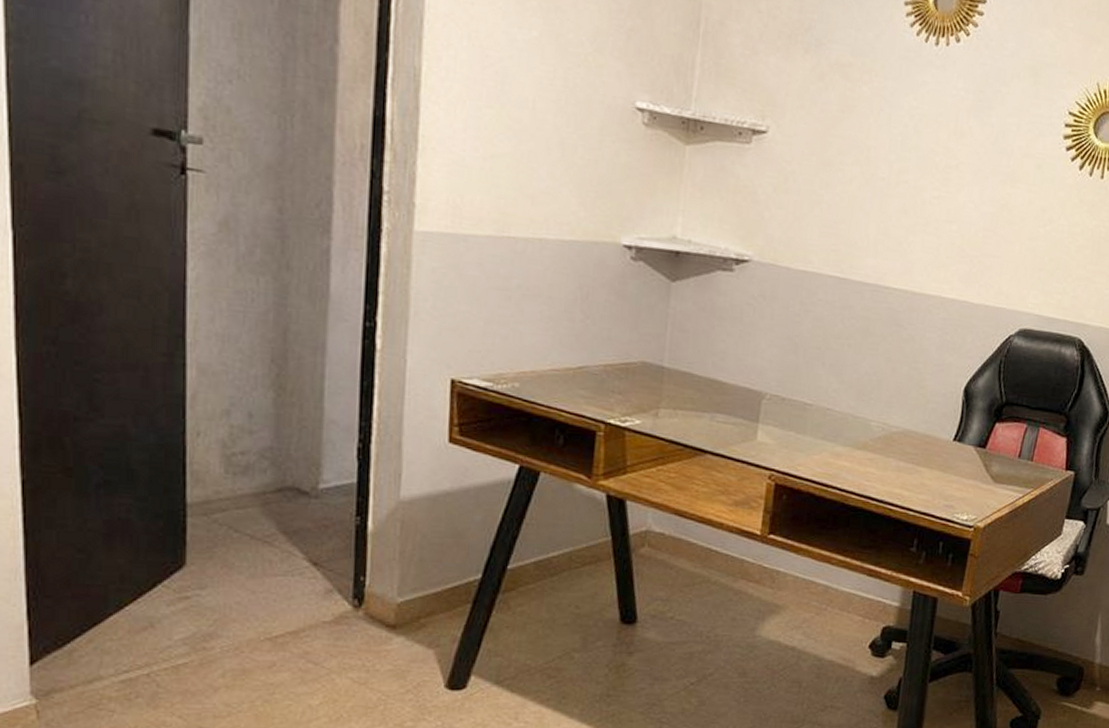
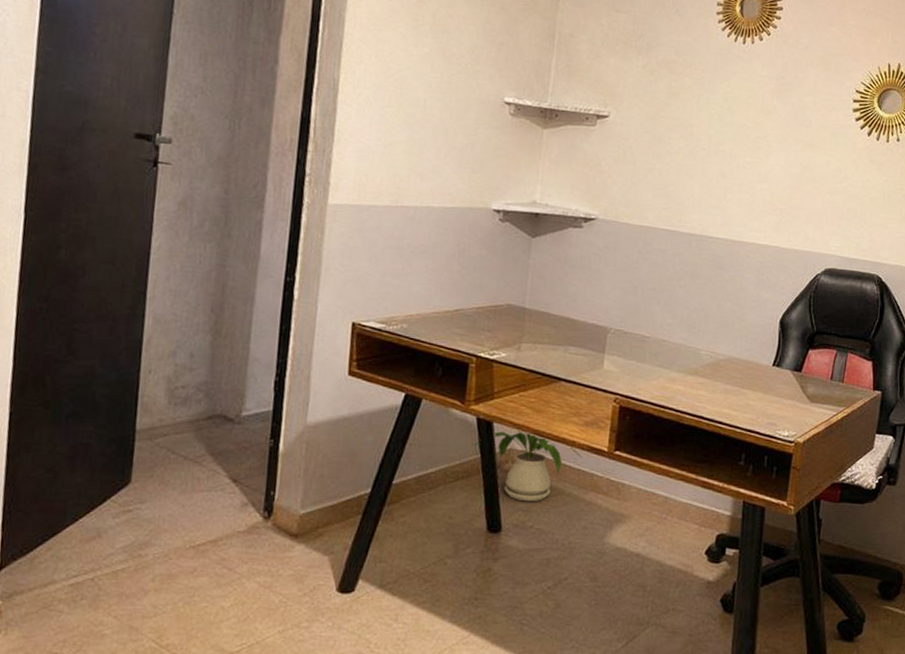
house plant: none [603,507,731,591] -> present [473,428,582,502]

